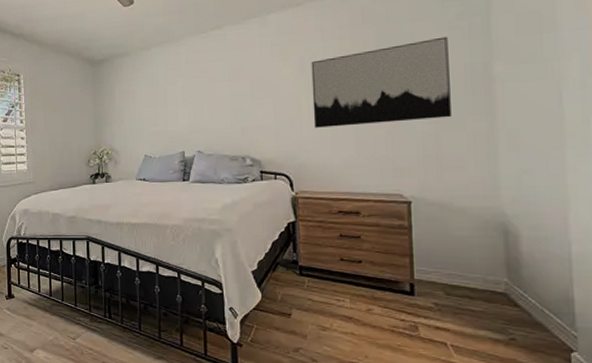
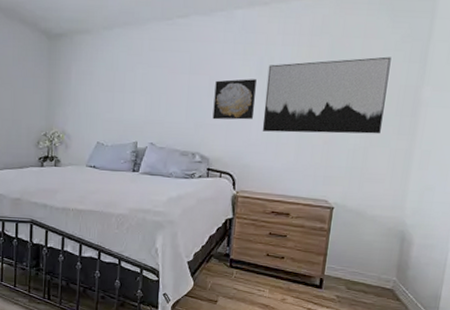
wall art: none [257,77,303,122] -> present [212,79,257,120]

